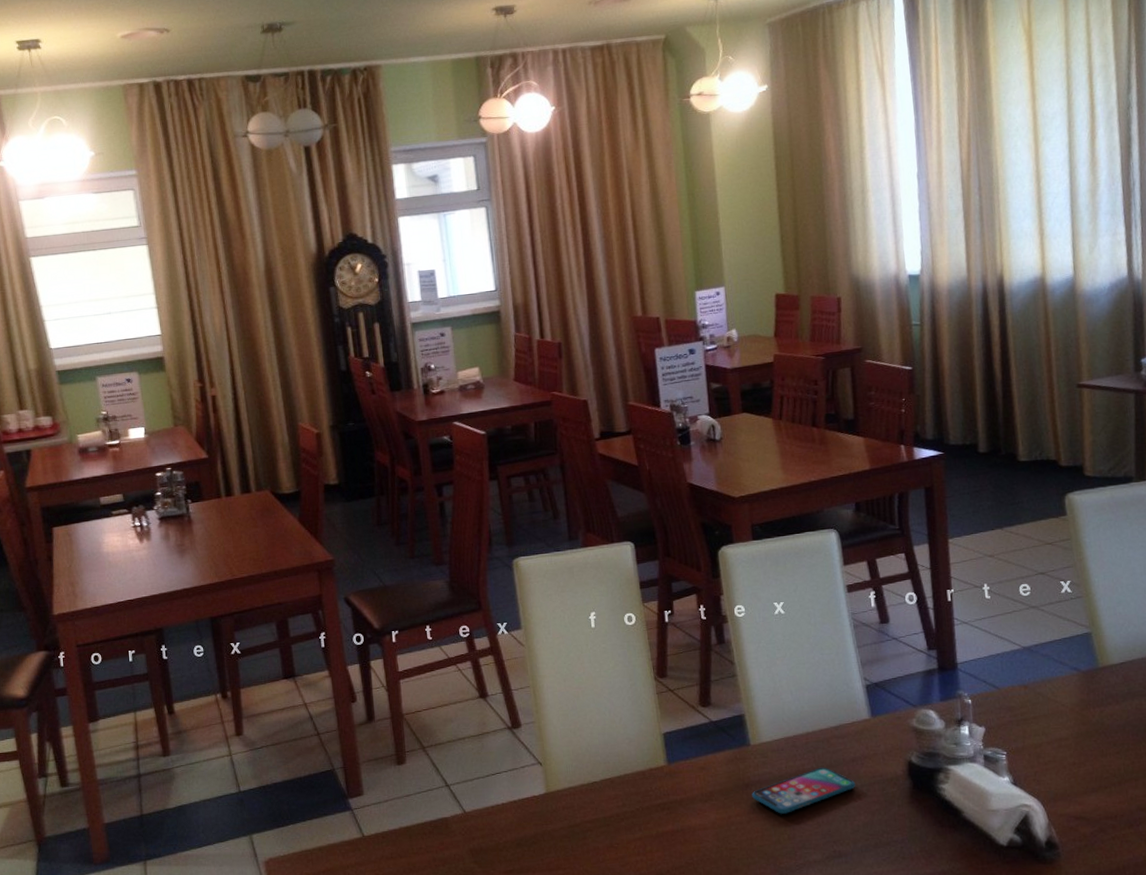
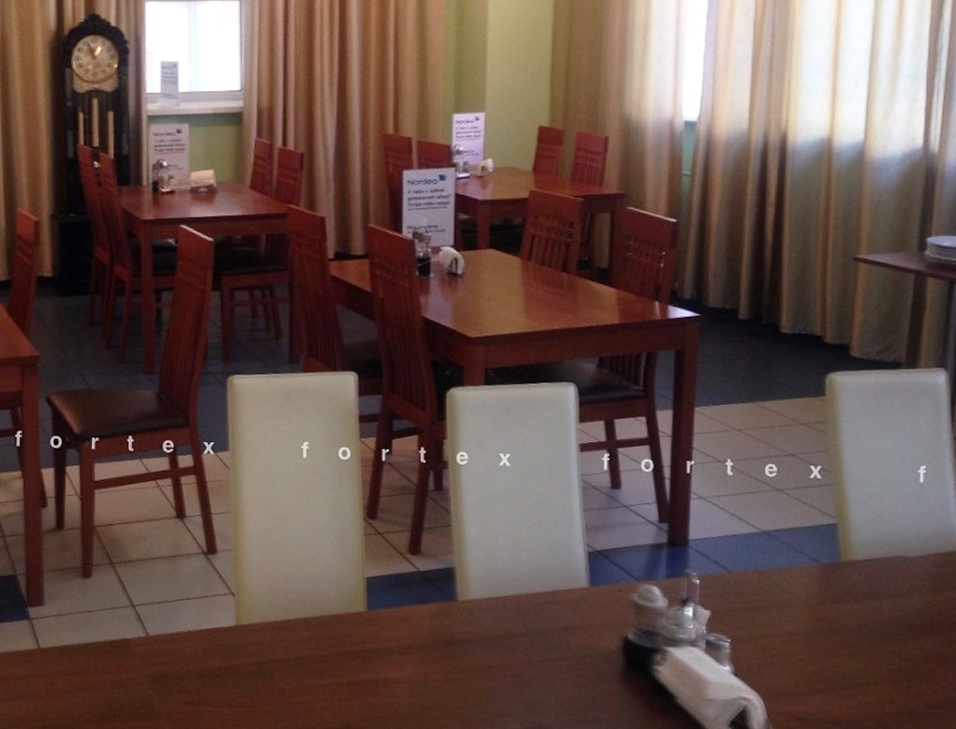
smartphone: present [752,767,856,814] -> none [453,632,565,677]

